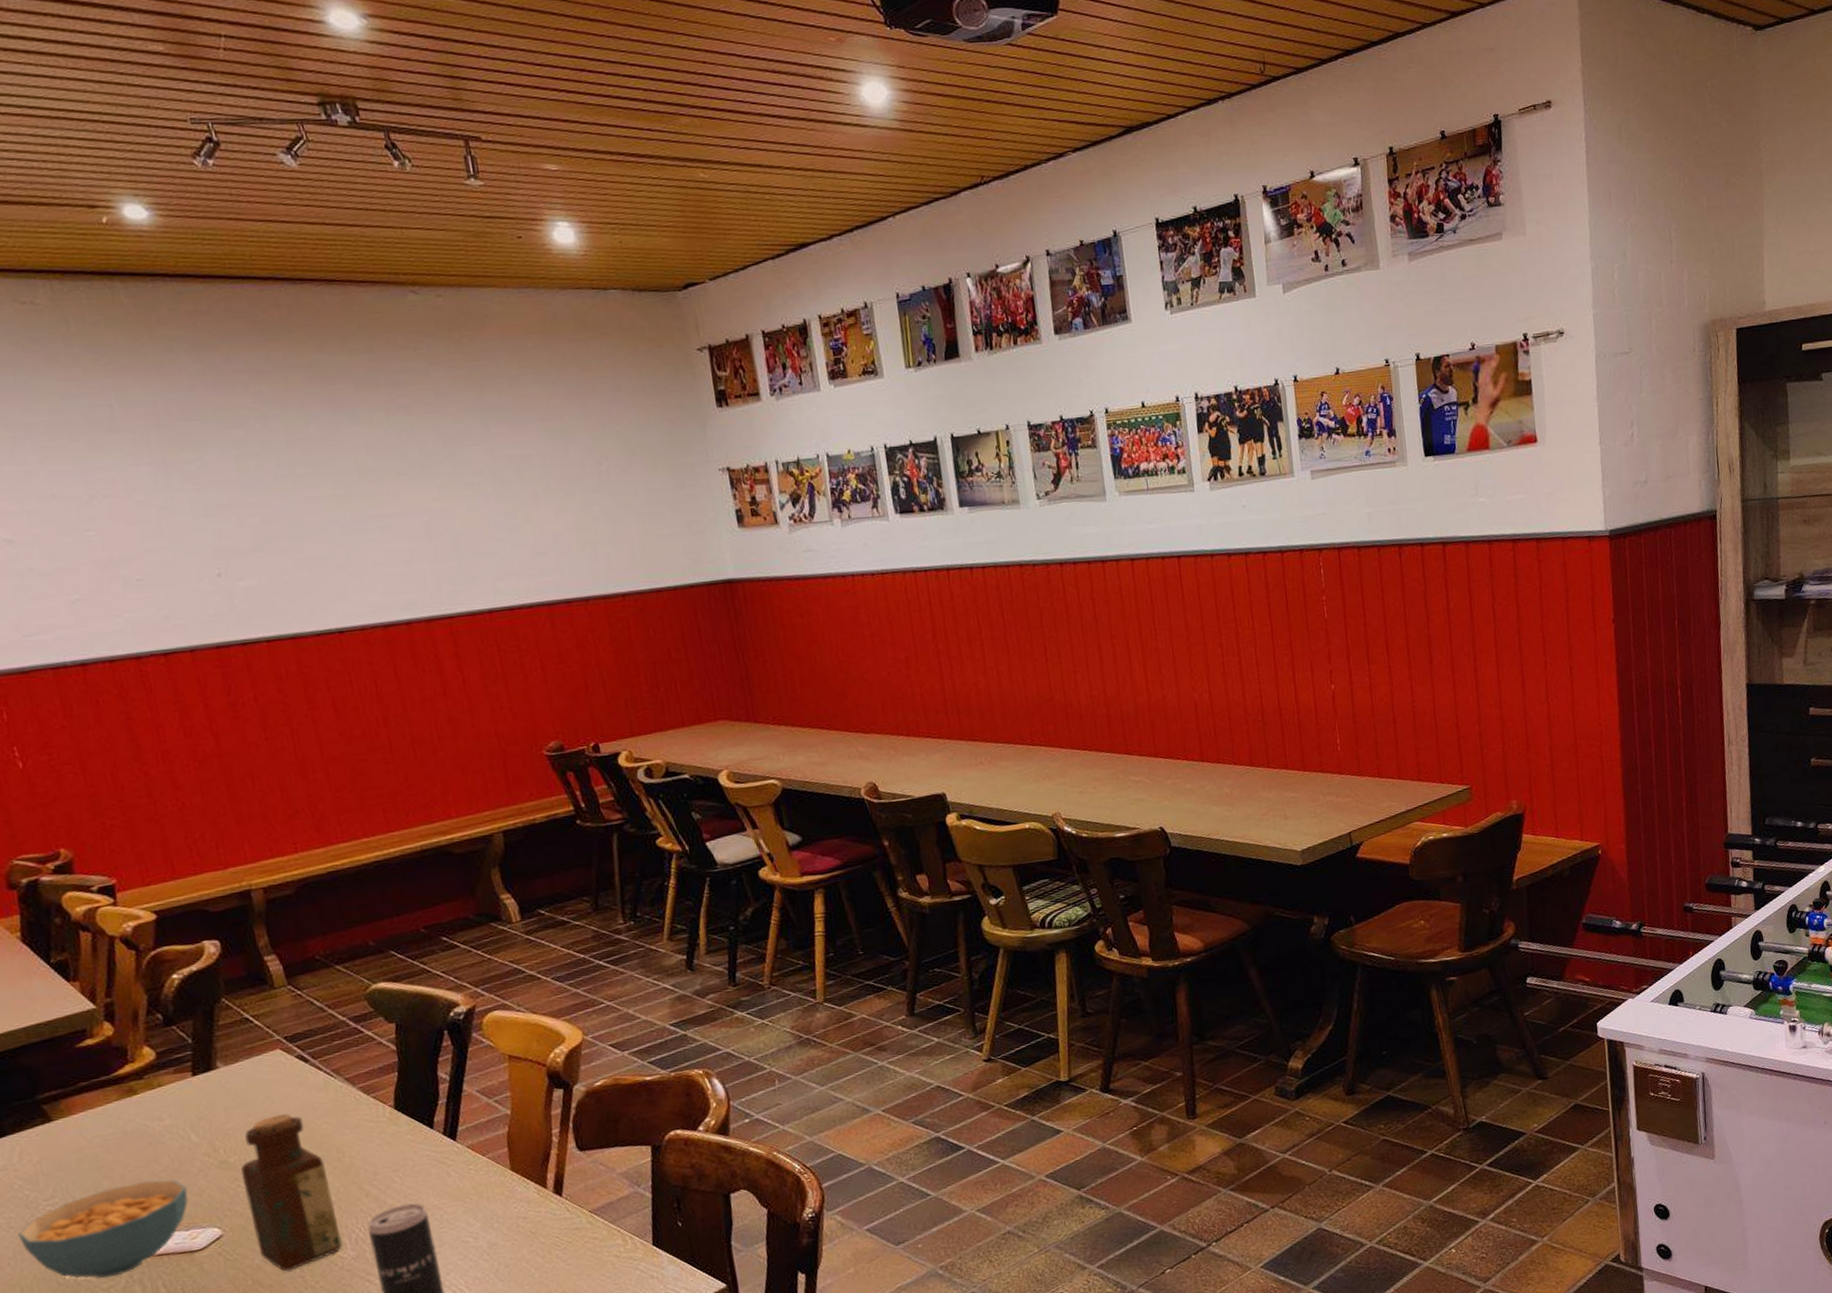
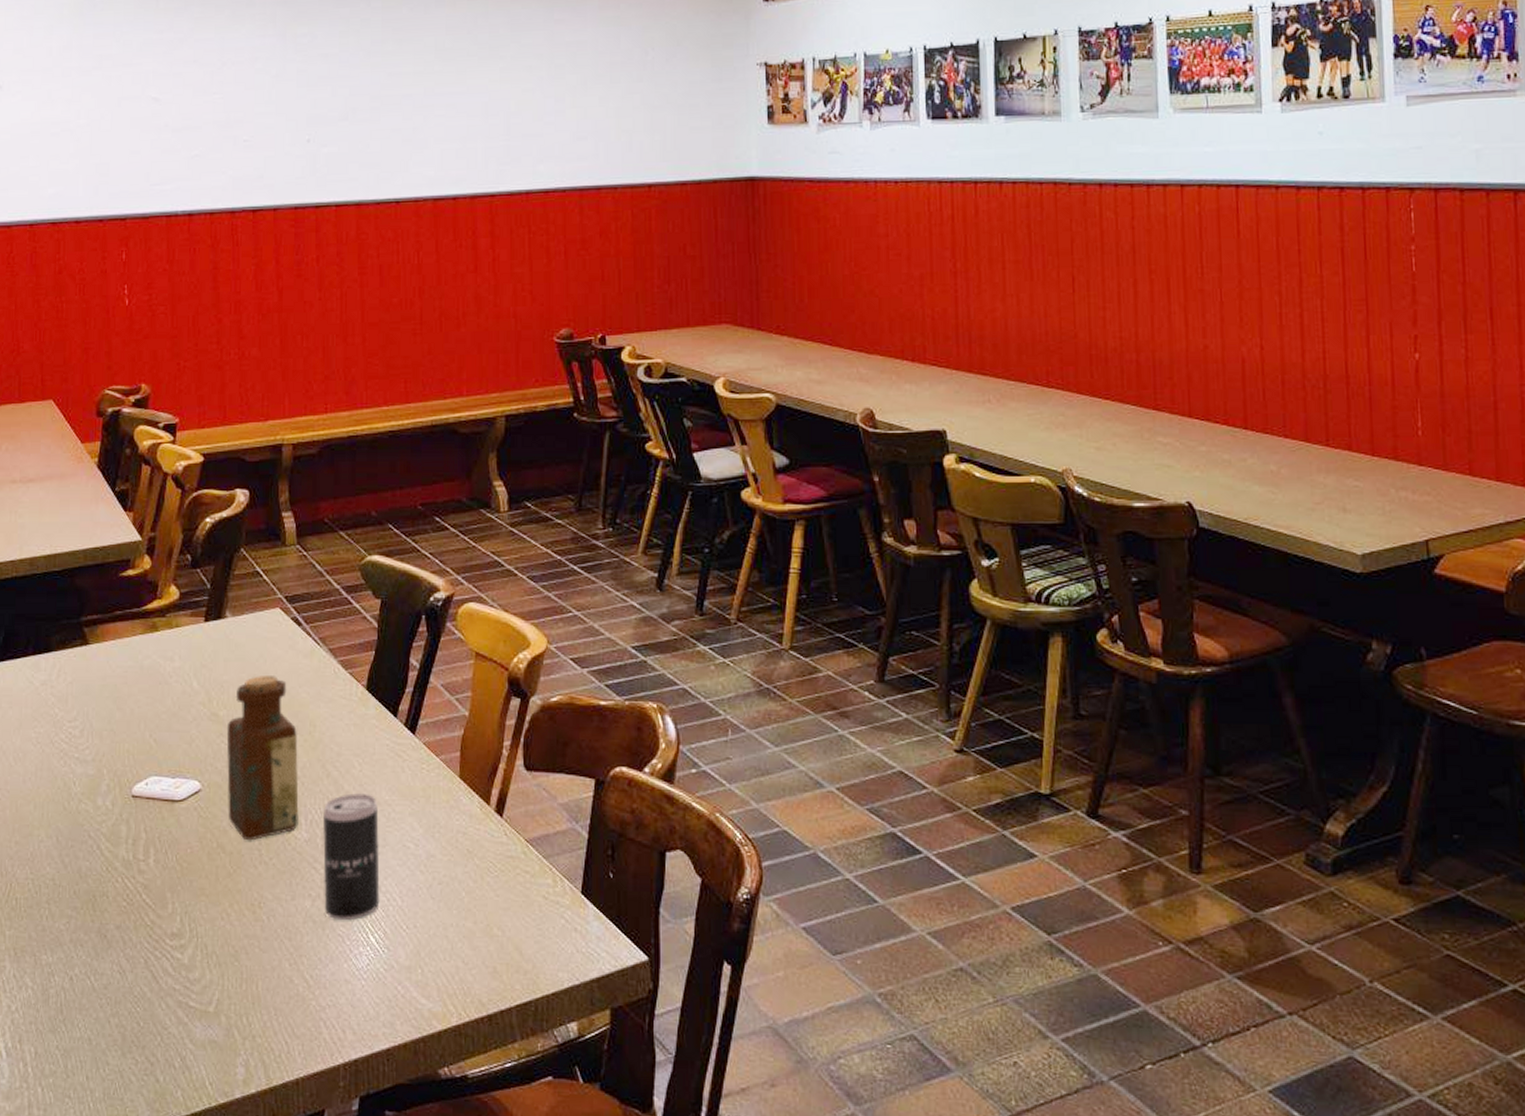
cereal bowl: present [17,1180,189,1279] -> none [42,719,181,812]

